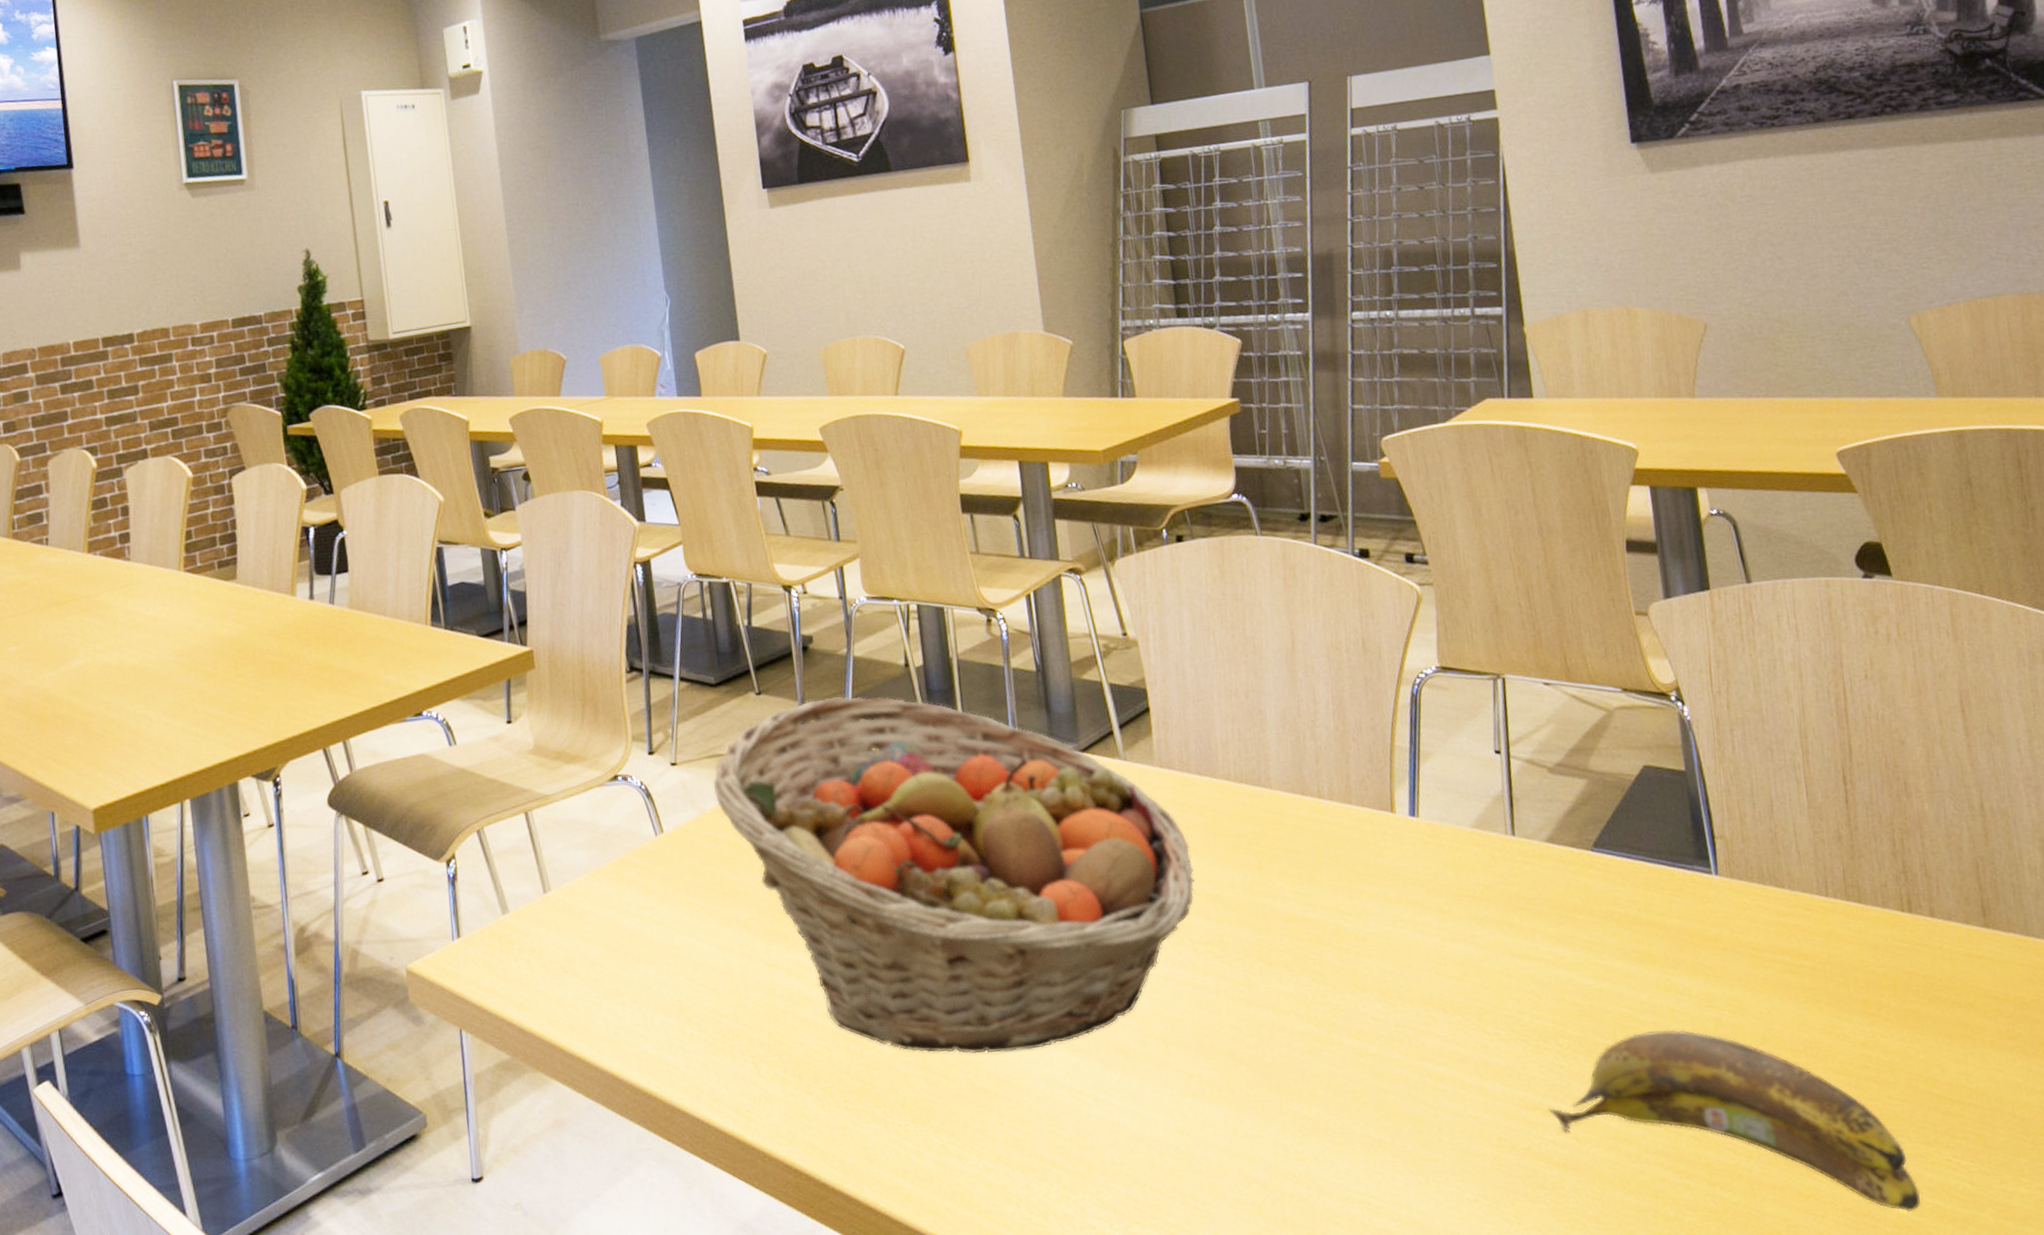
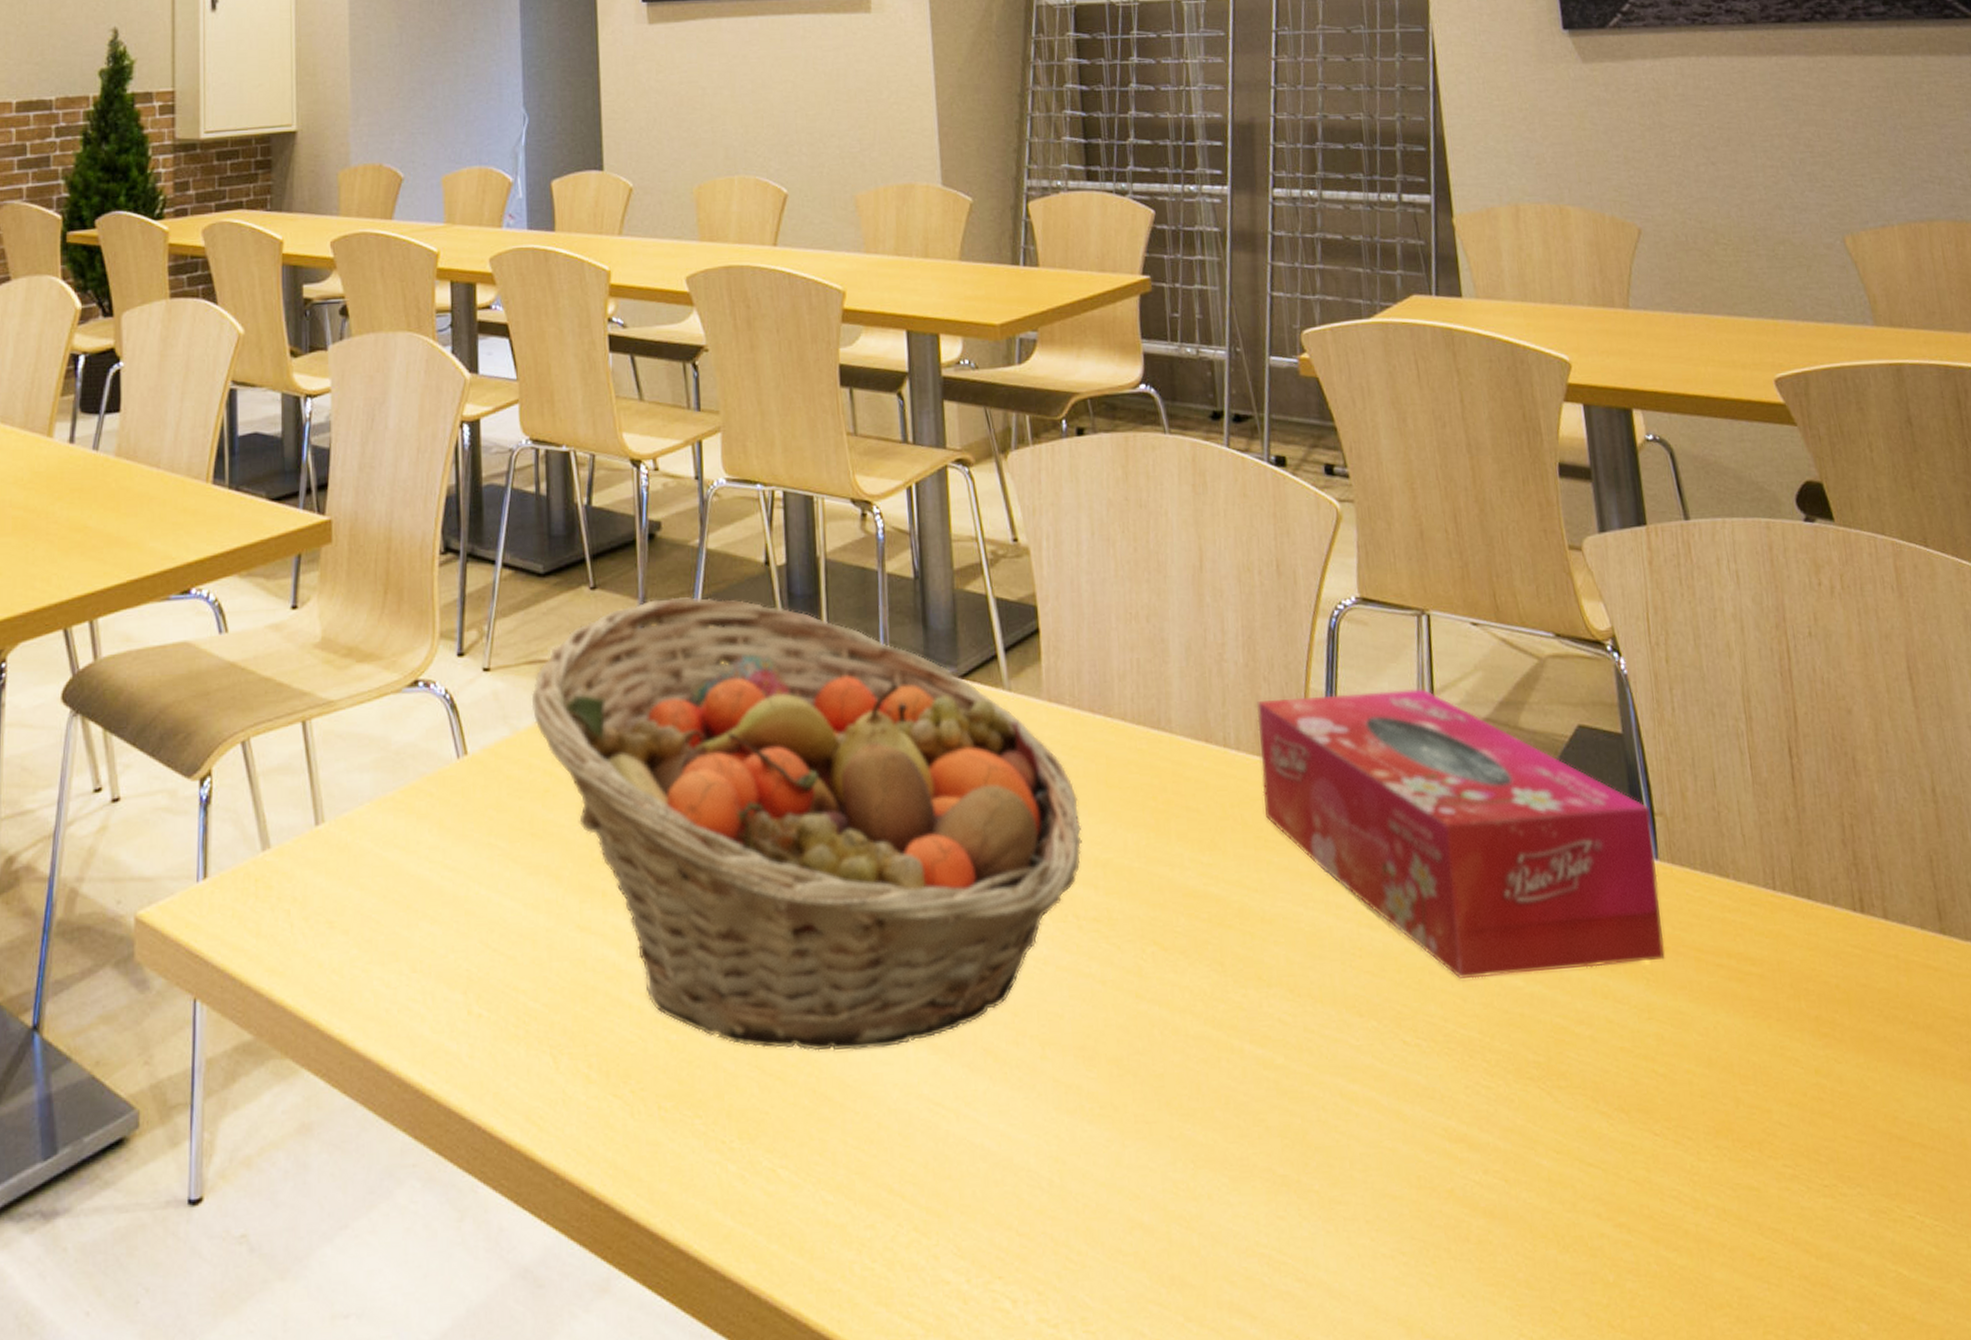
tissue box: none [1347,741,1723,981] -> present [1257,688,1665,980]
banana: present [1548,1029,1922,1212] -> none [1473,1046,1884,1282]

